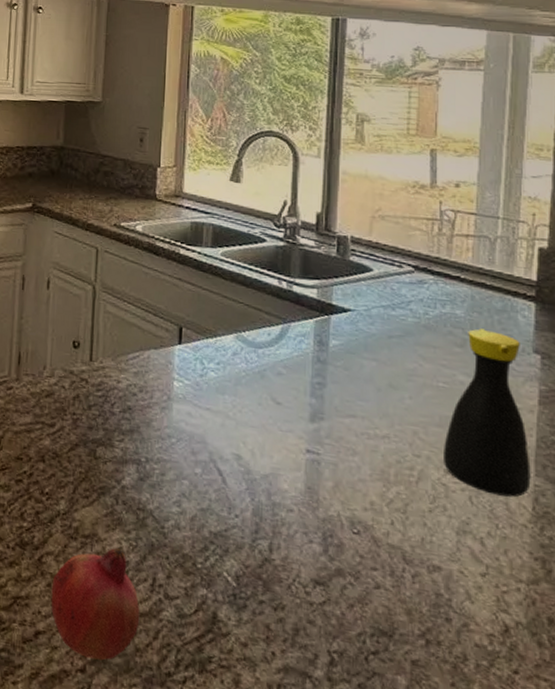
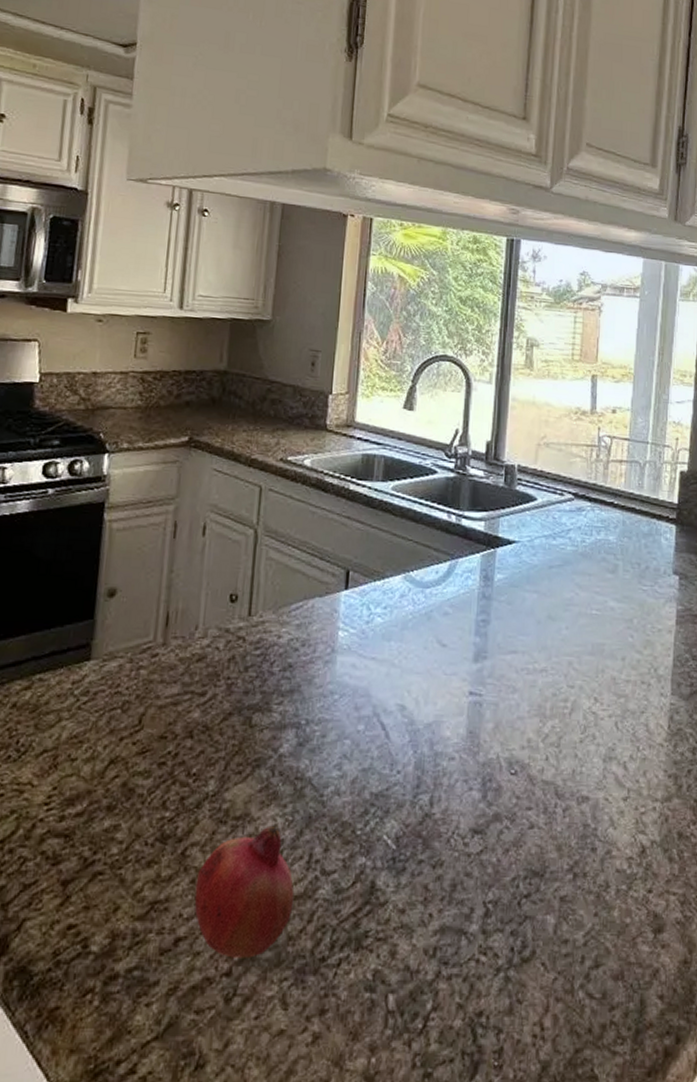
bottle: present [444,328,531,498] -> none [594,553,668,718]

